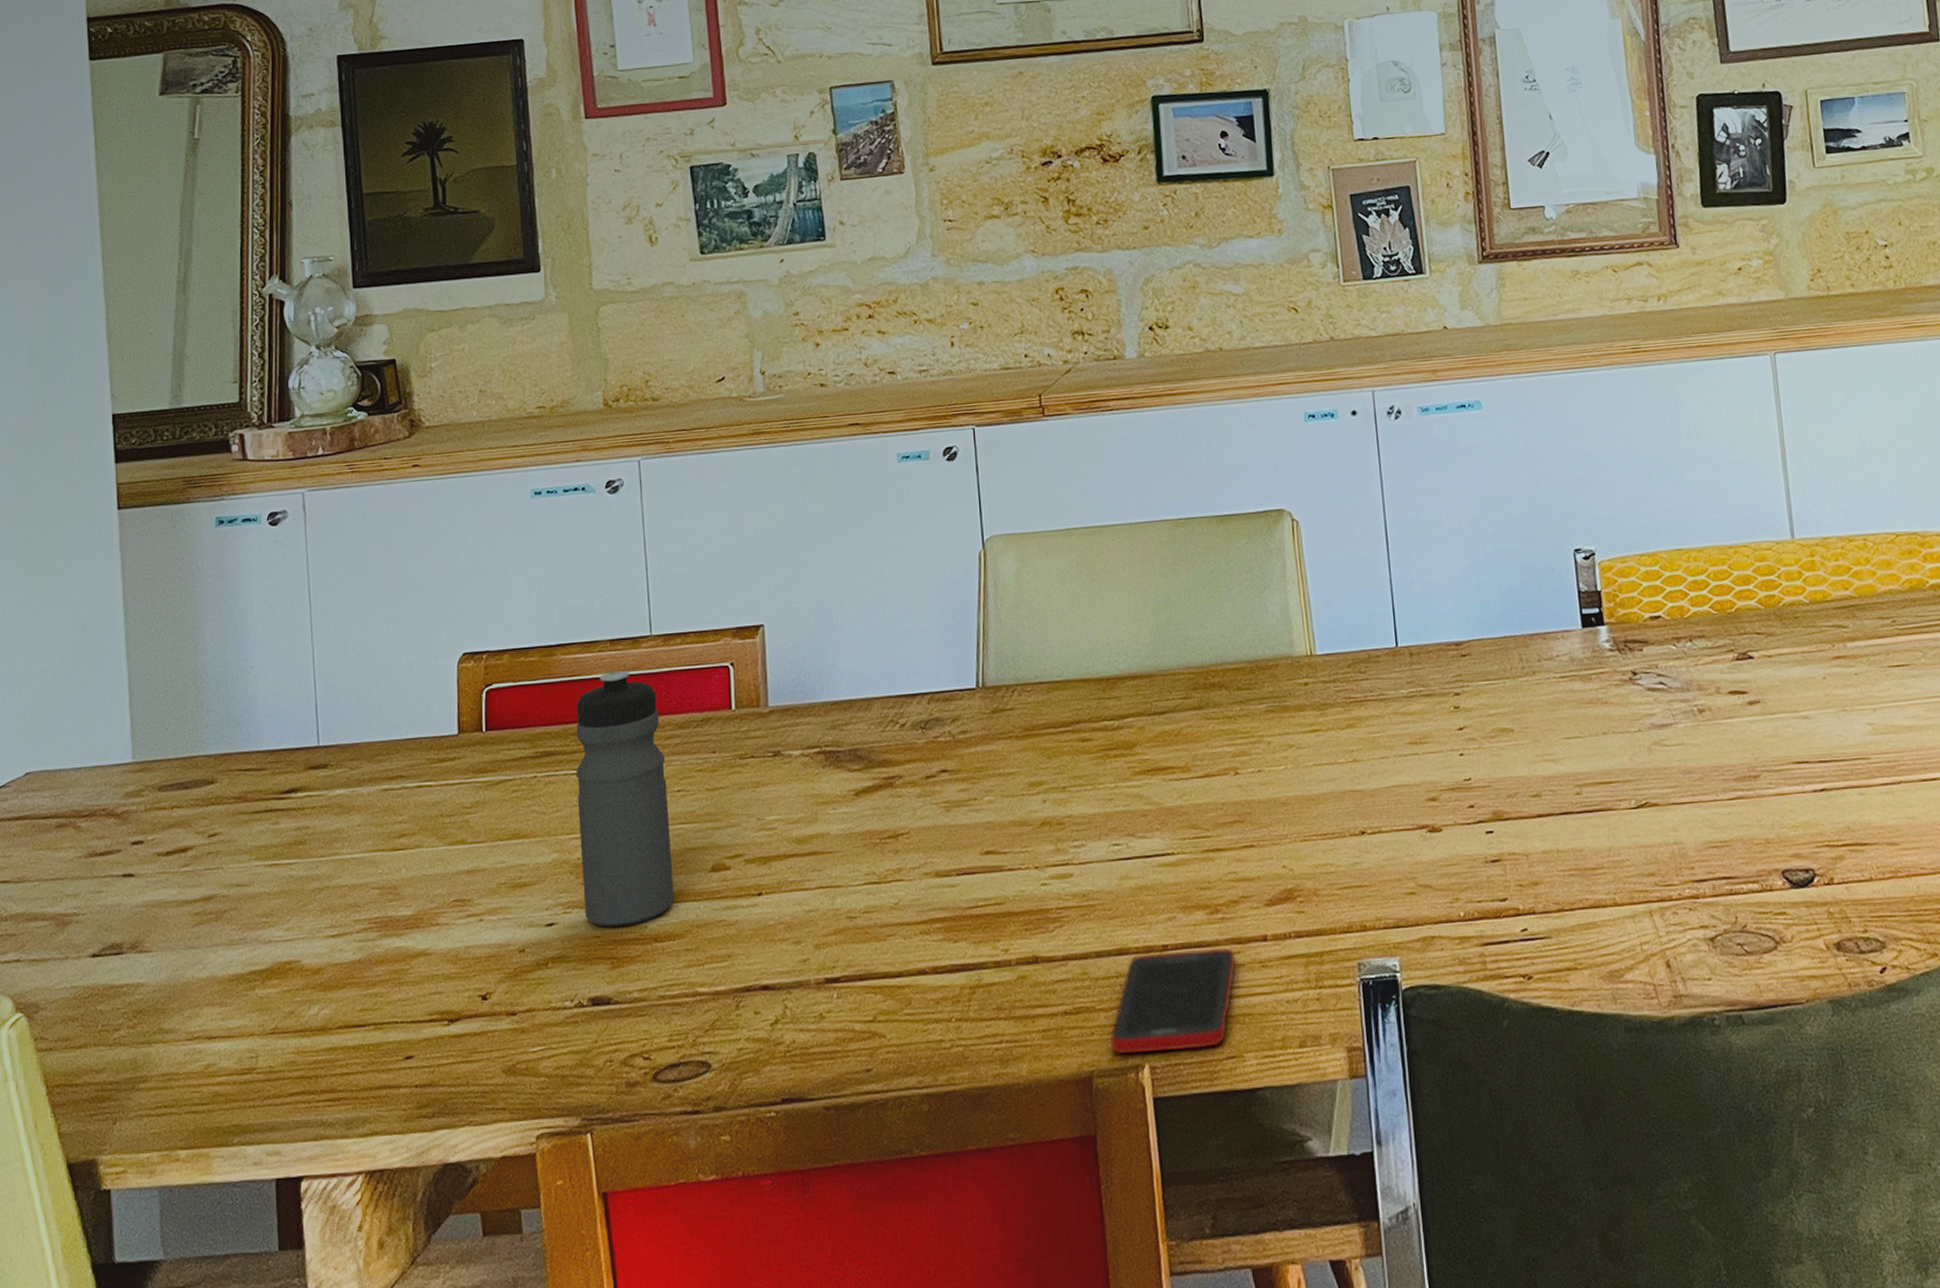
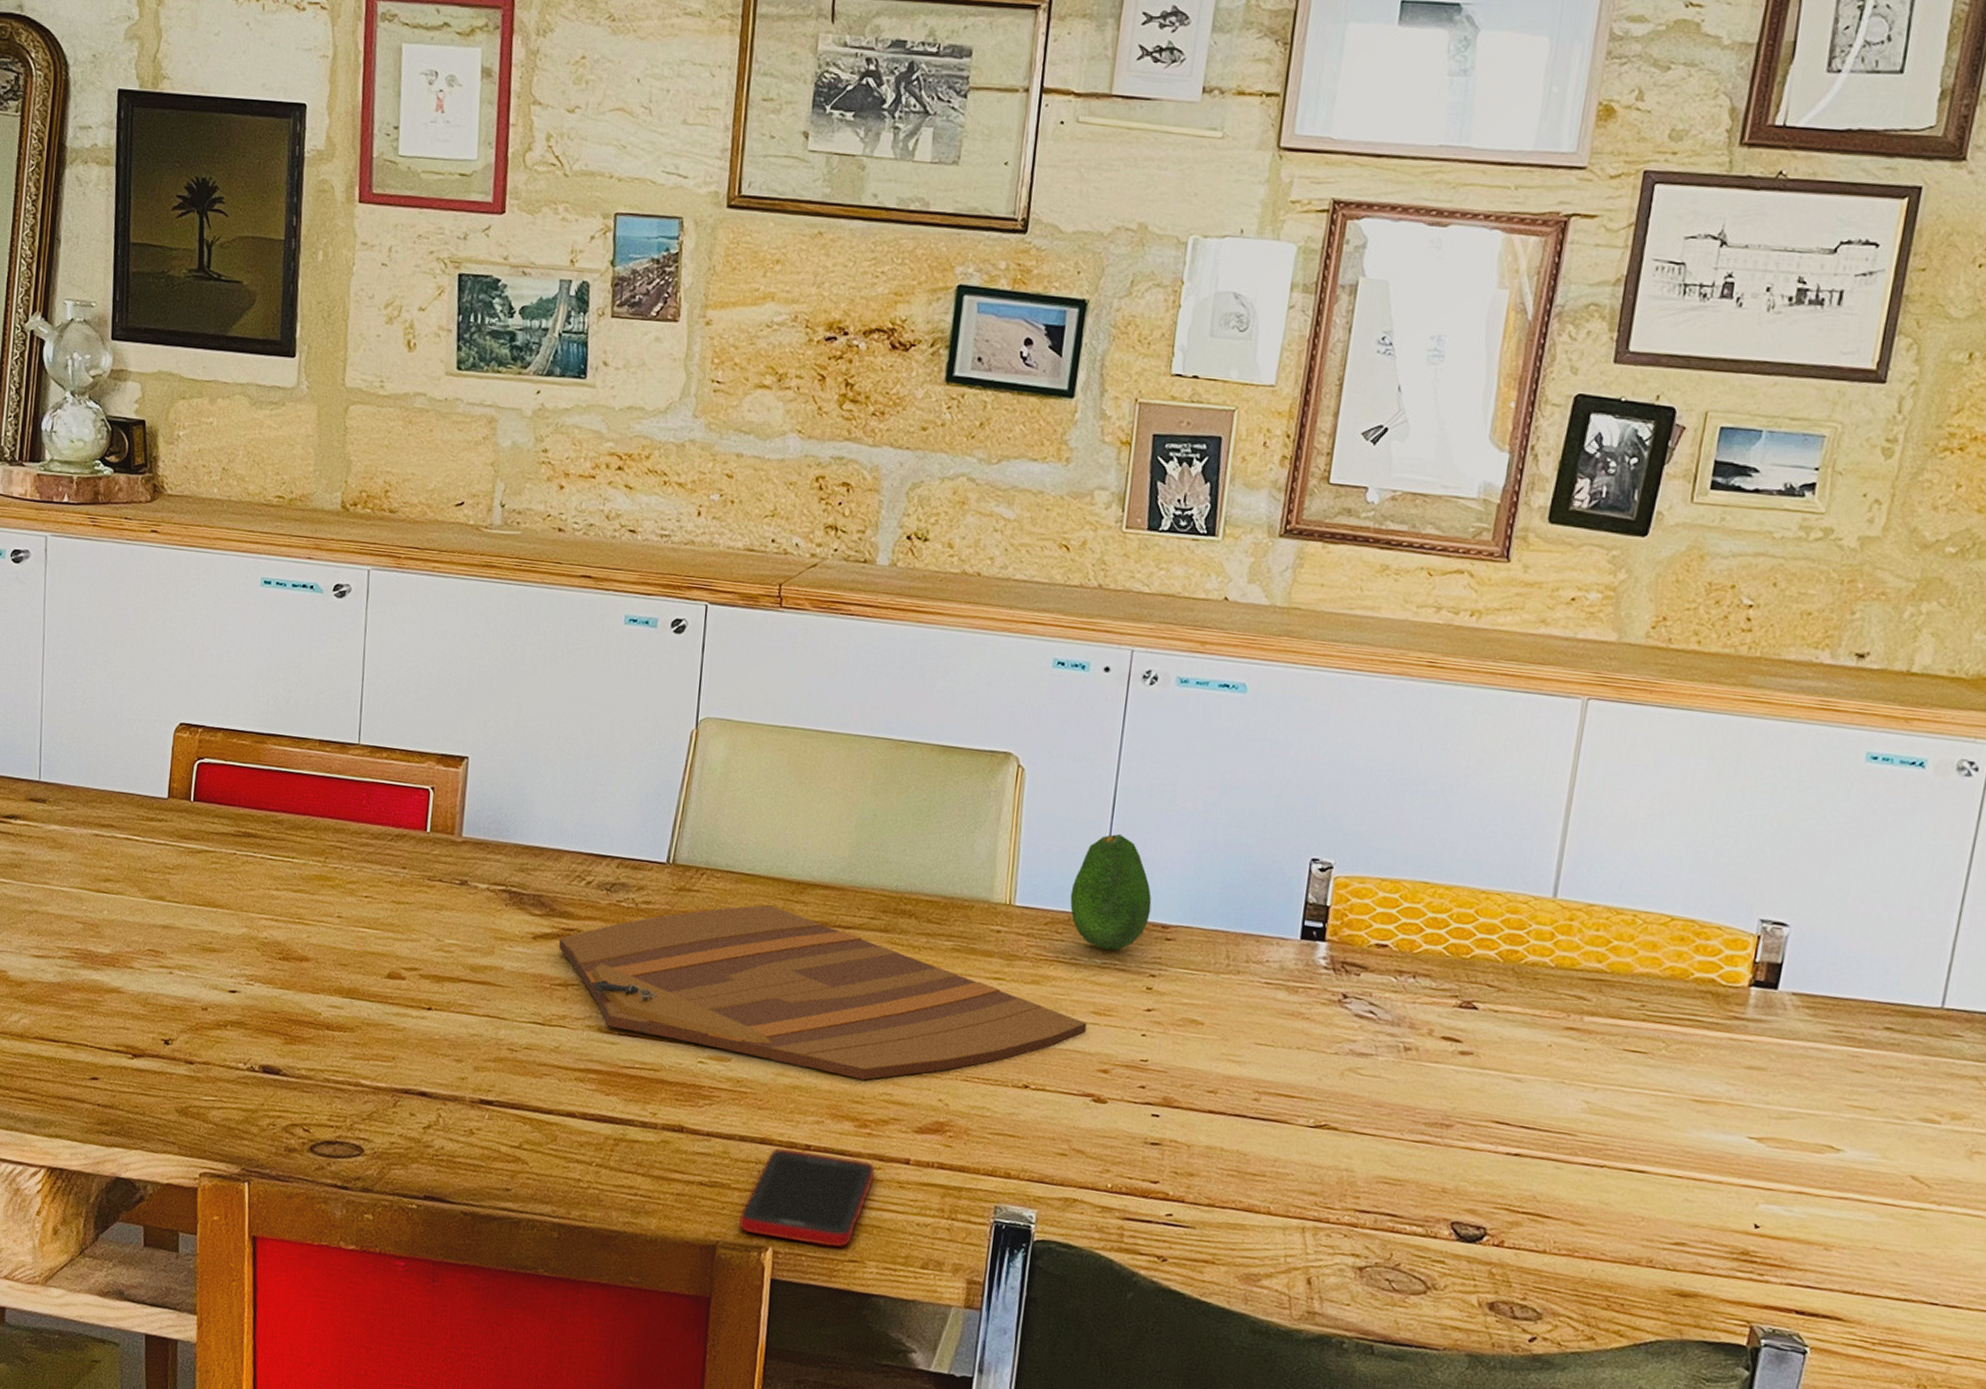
water bottle: present [576,671,674,927] -> none [266,771,358,1010]
cutting board: none [883,707,1408,869] -> present [559,905,1087,1080]
fruit: none [1365,564,1442,679] -> present [1070,833,1152,951]

